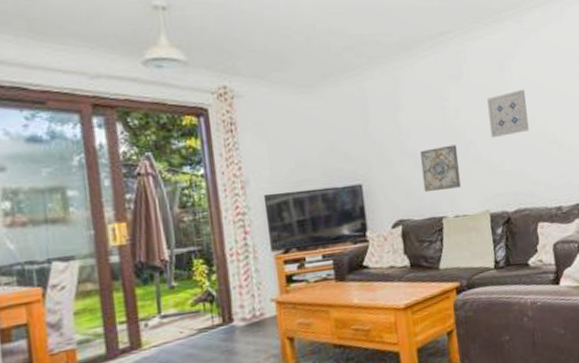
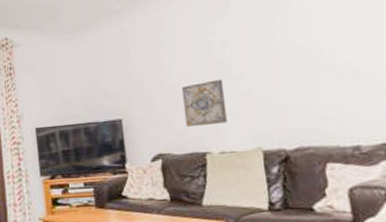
wall art: present [487,89,529,139] -> none [259,16,314,71]

